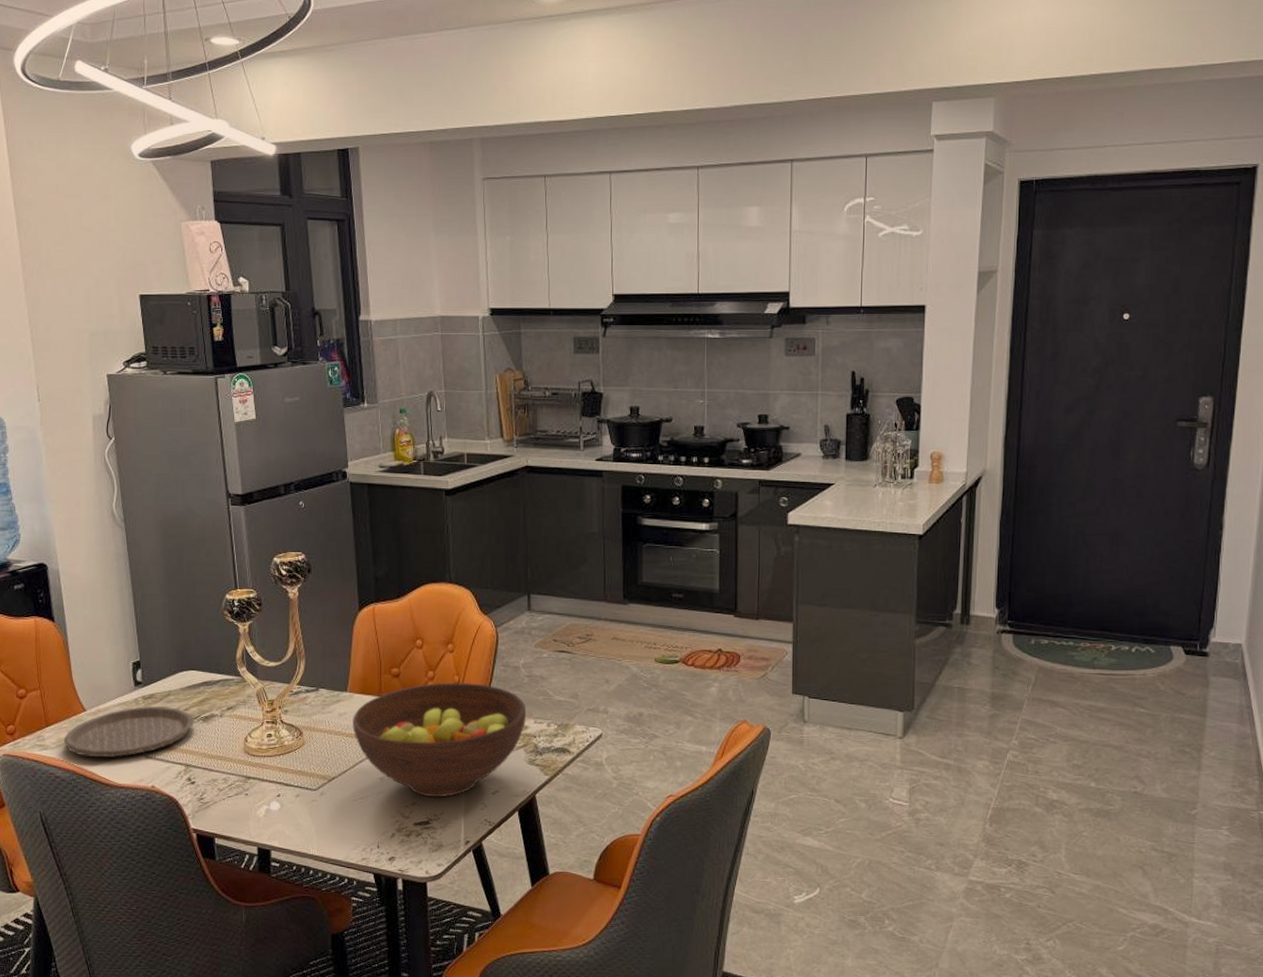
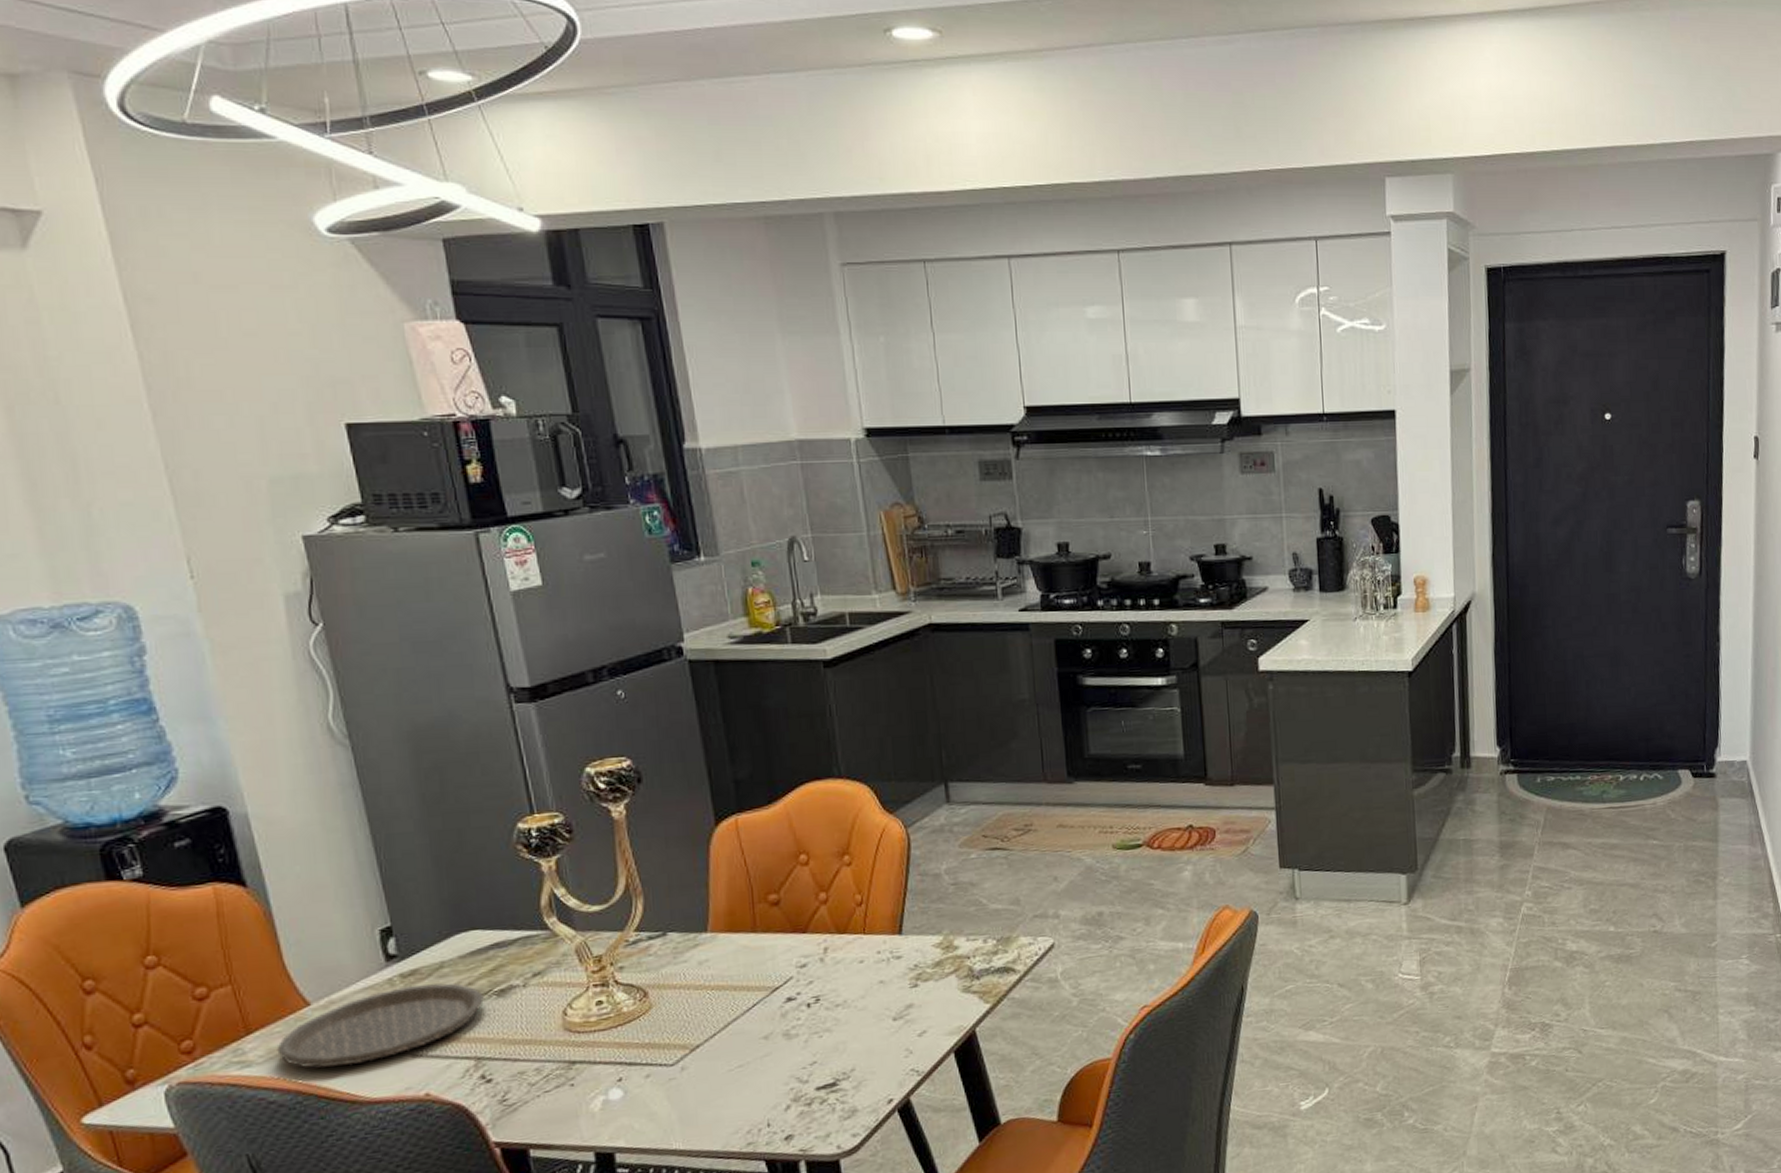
fruit bowl: present [353,682,527,798] -> none [719,900,956,1052]

